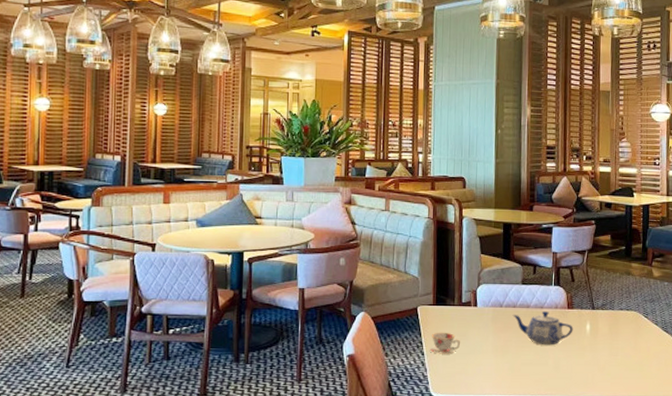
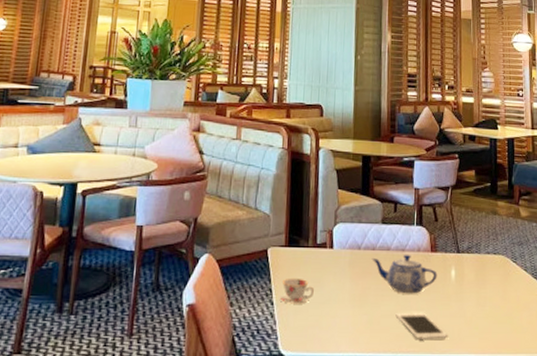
cell phone: none [534,361,582,384] -> present [395,312,448,339]

